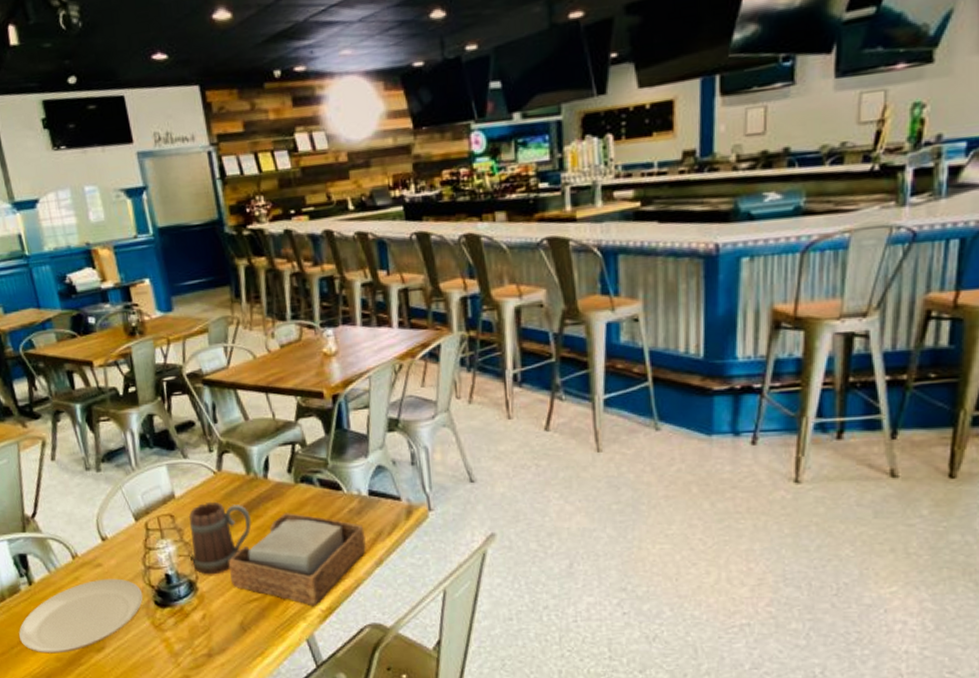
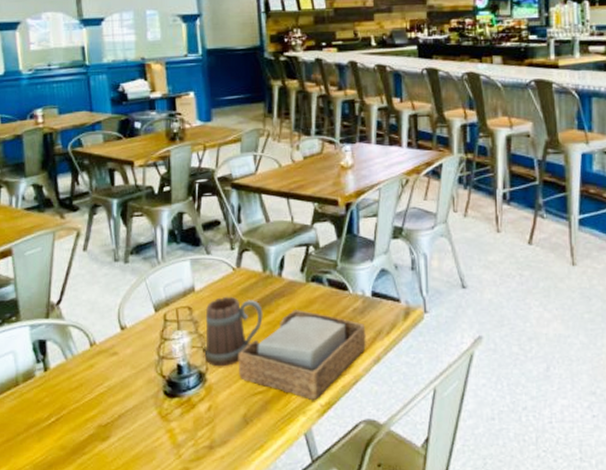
plate: present [19,578,143,654] -> none [27,367,154,442]

